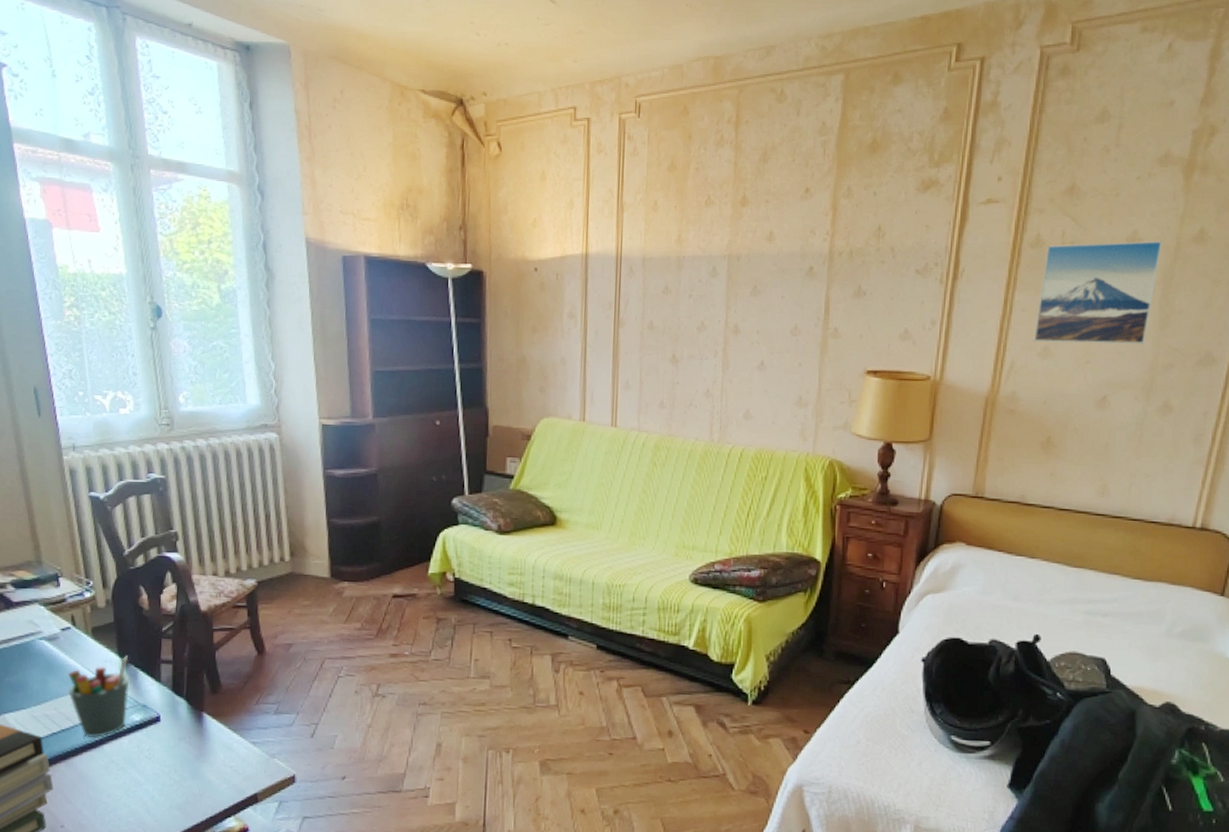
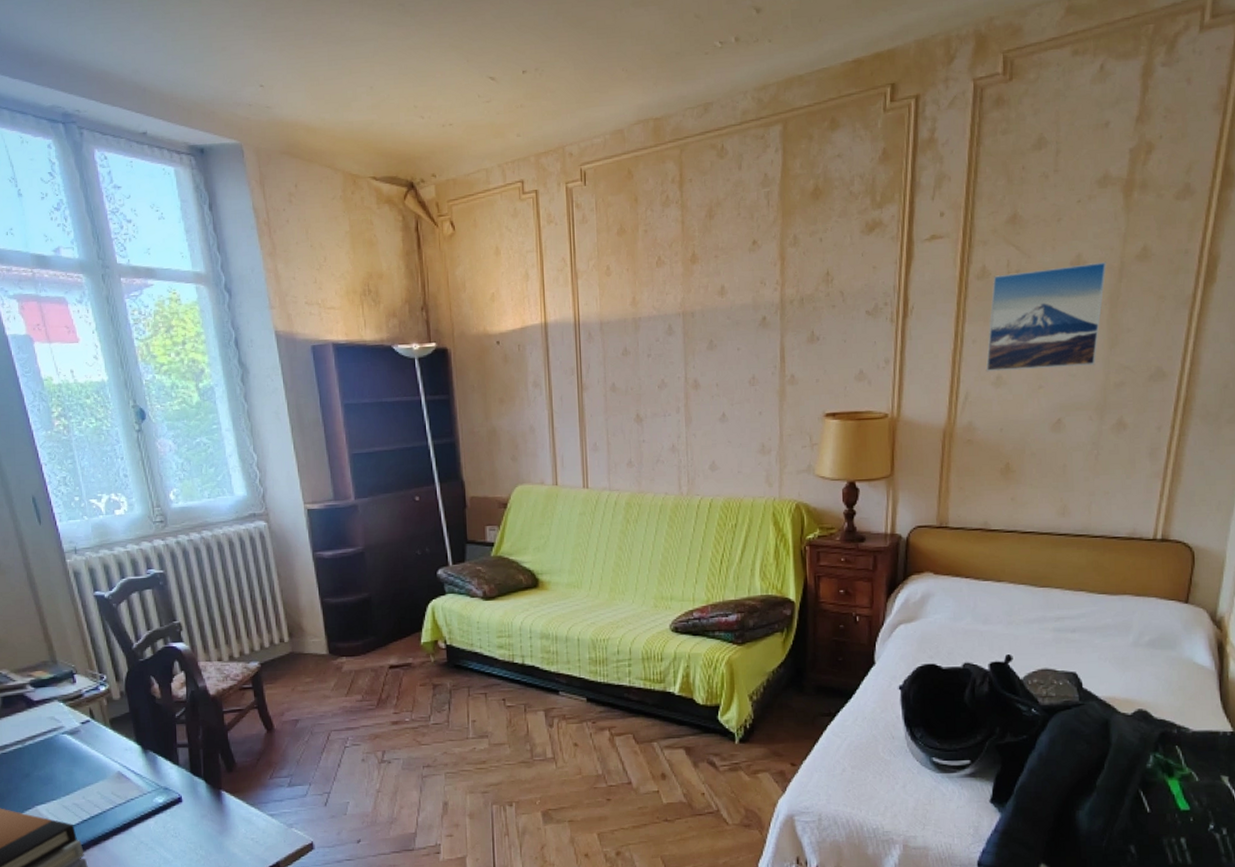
pen holder: present [68,656,130,739] -> none [92,743,150,822]

